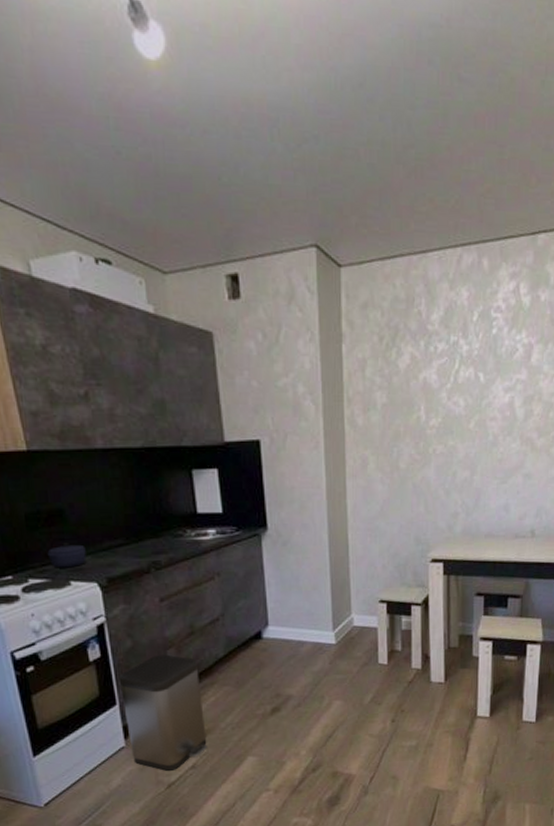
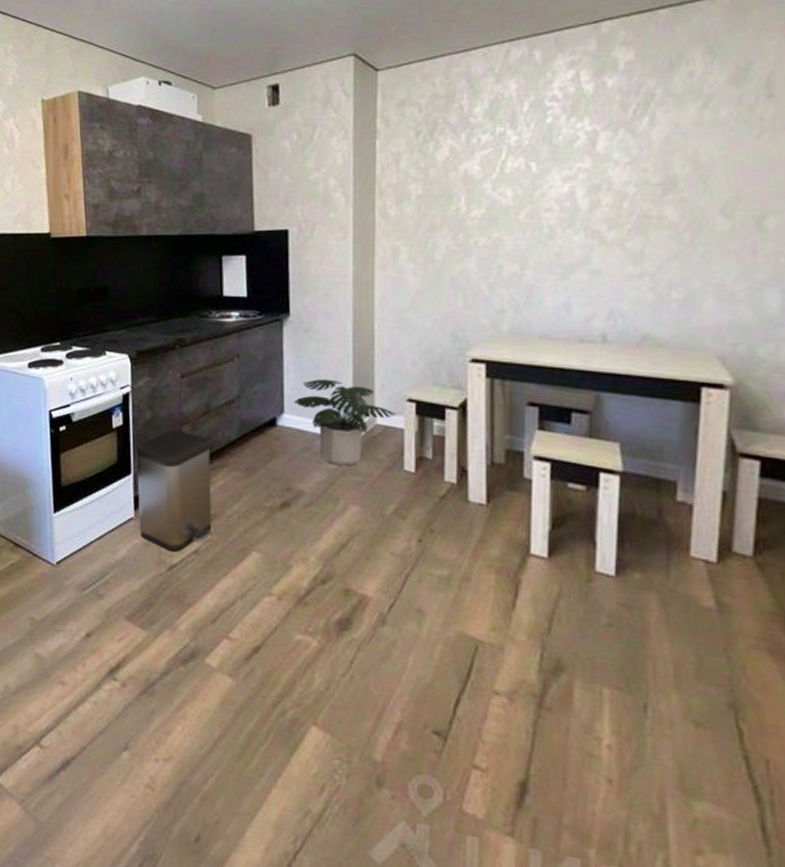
cooking pot: present [47,541,87,568] -> none [90,315,122,340]
potted plant: none [277,589,371,668] -> present [293,378,397,467]

